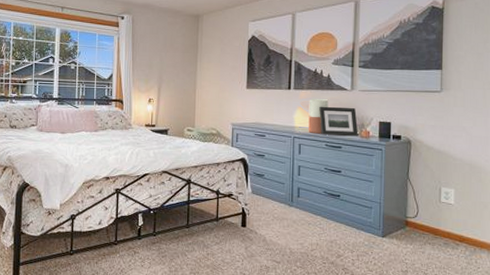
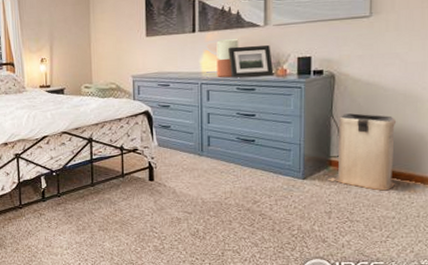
laundry basket: none [404,178,464,254] -> present [327,113,397,191]

